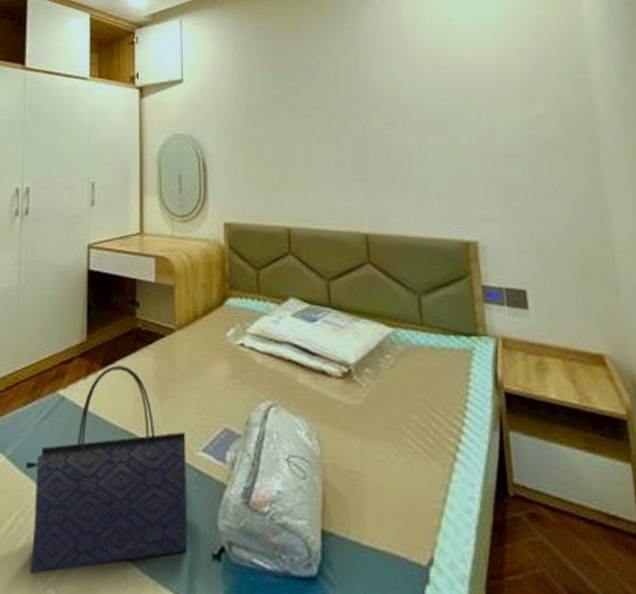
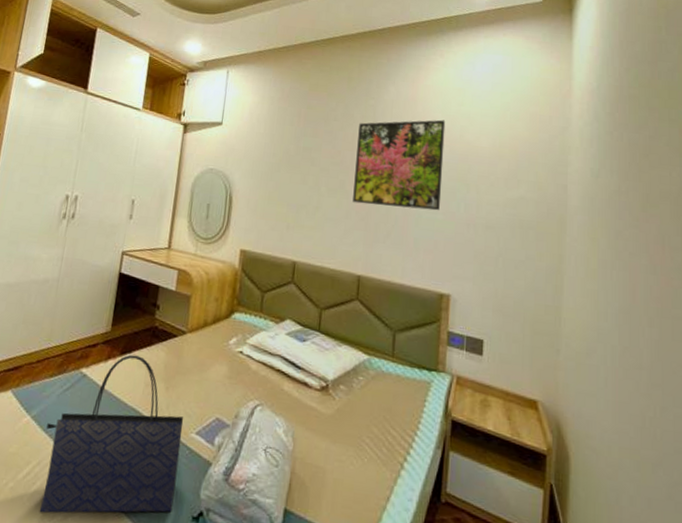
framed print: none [339,39,448,150] -> present [353,119,446,211]

